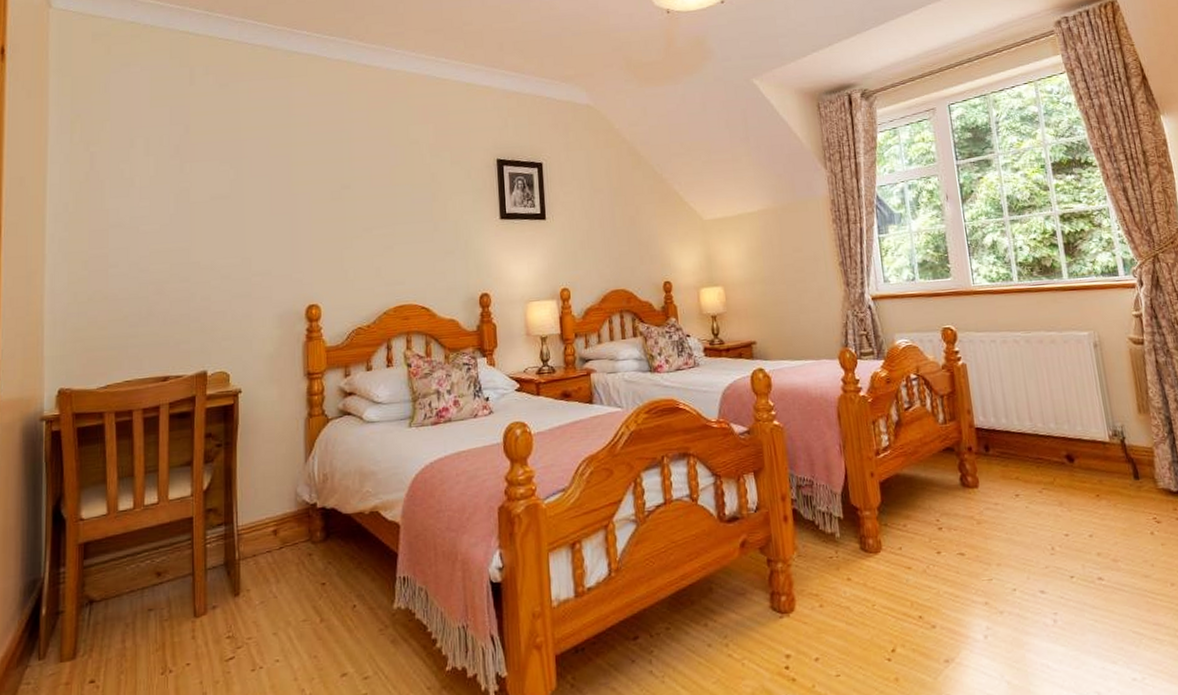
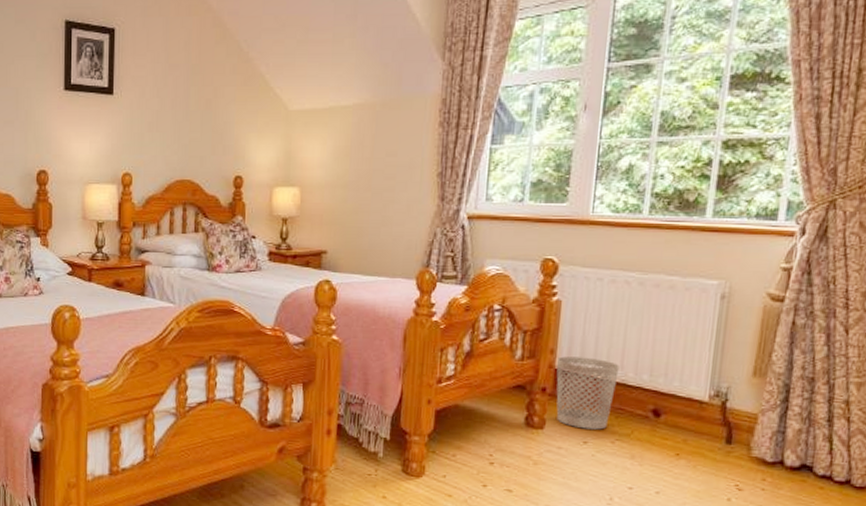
wastebasket: none [974,413,1032,483] -> present [556,356,620,430]

